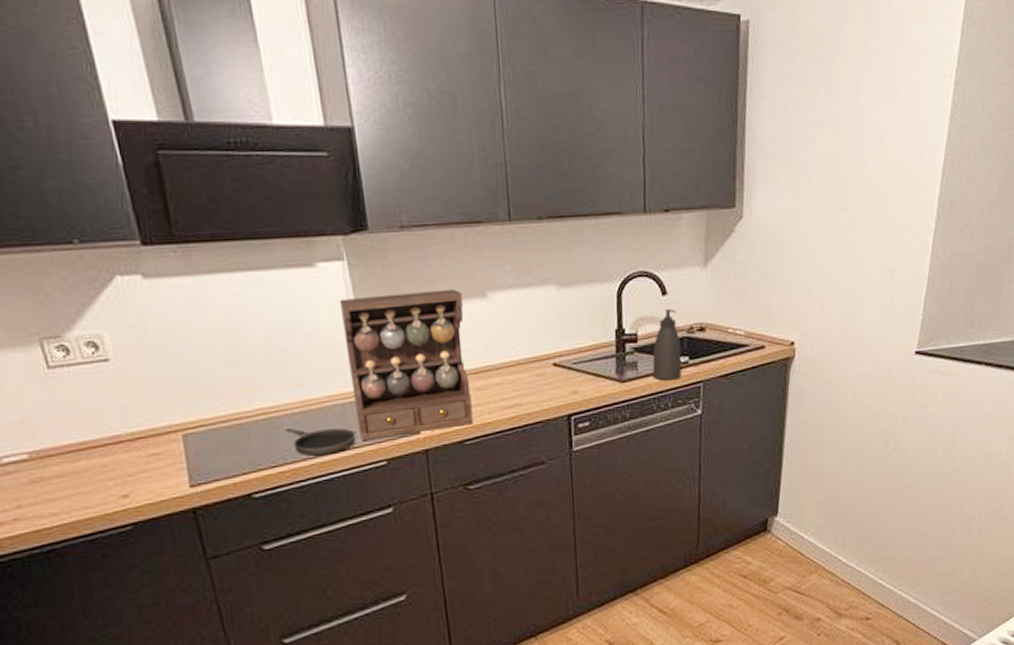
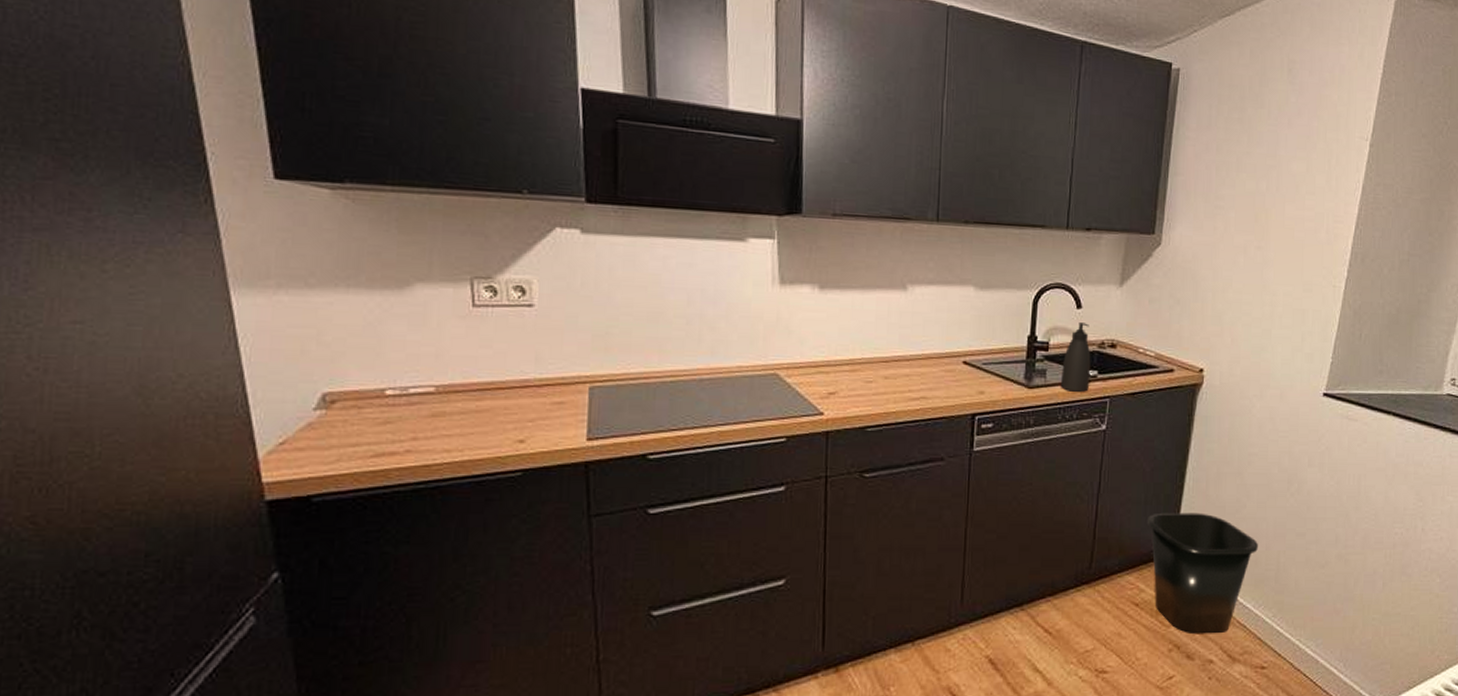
frying pan: present [285,428,356,456] -> none [691,393,760,424]
spice rack: present [339,289,473,442] -> none [763,275,883,416]
waste bin: none [748,483,858,597] -> present [1146,512,1258,635]

